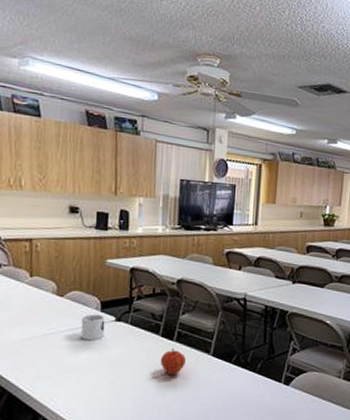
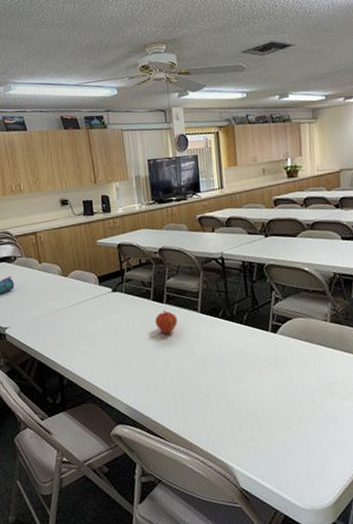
mug: present [80,314,106,341] -> none [84,287,105,311]

